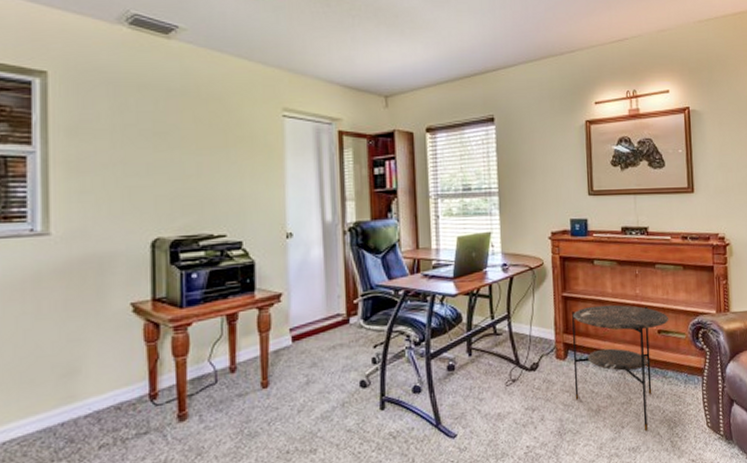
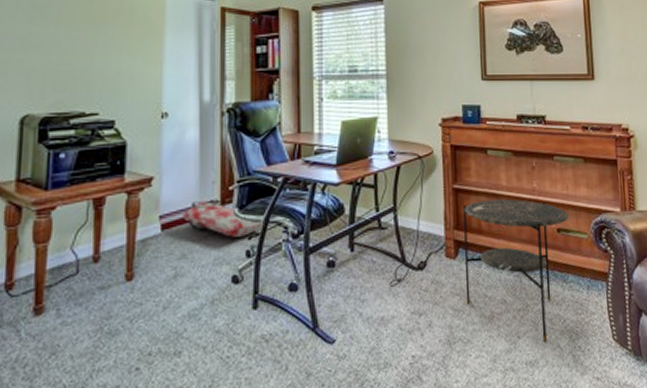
bag: none [311,312,388,346] -> present [182,199,264,237]

